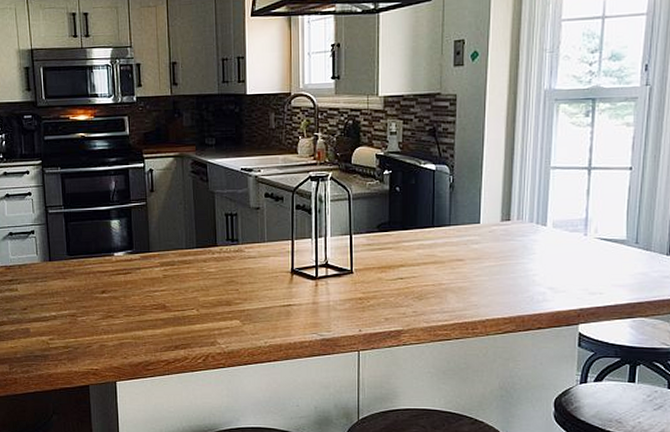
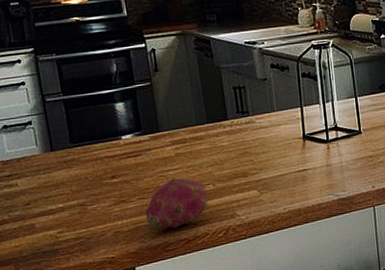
fruit: none [130,299,192,350] -> present [146,178,209,231]

